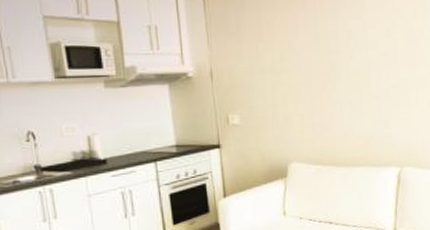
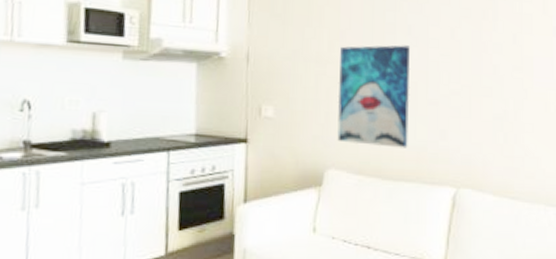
wall art: none [291,49,357,140] -> present [337,45,411,148]

